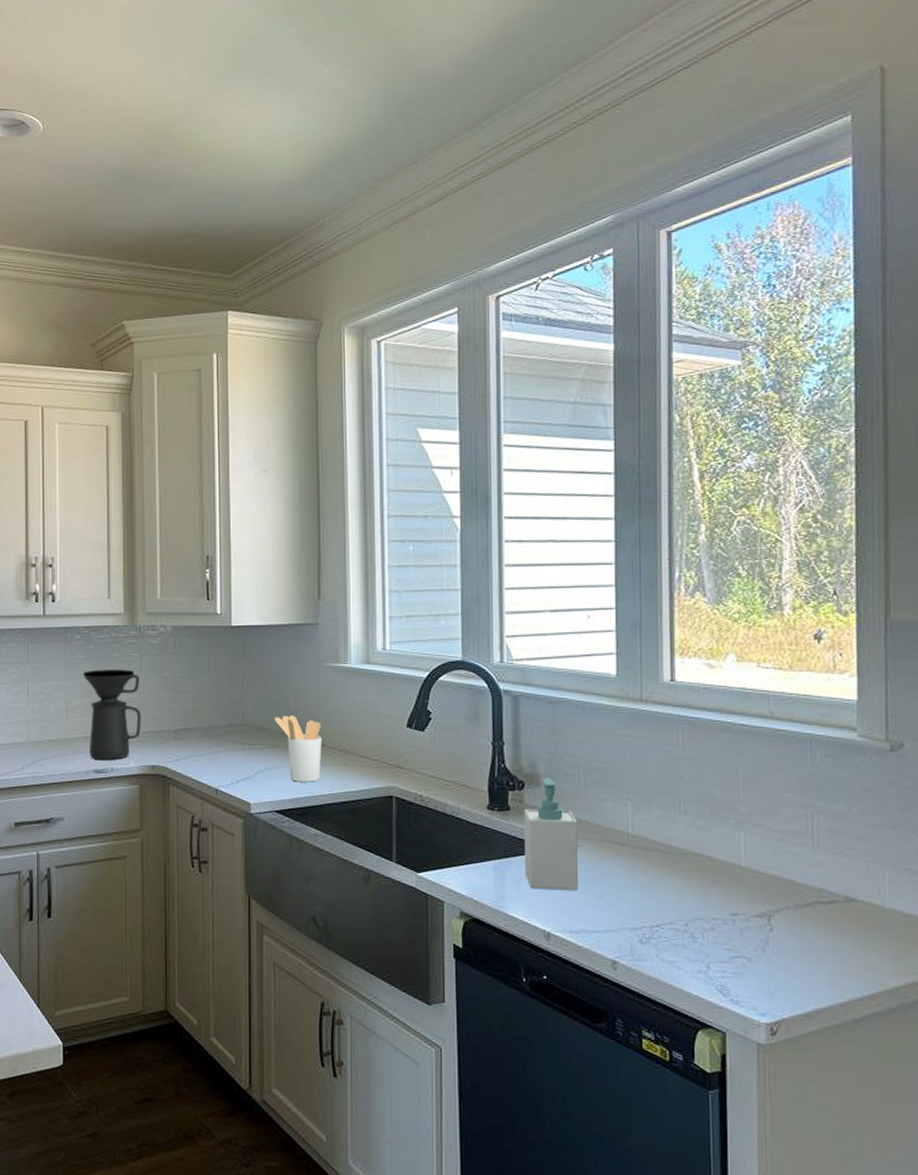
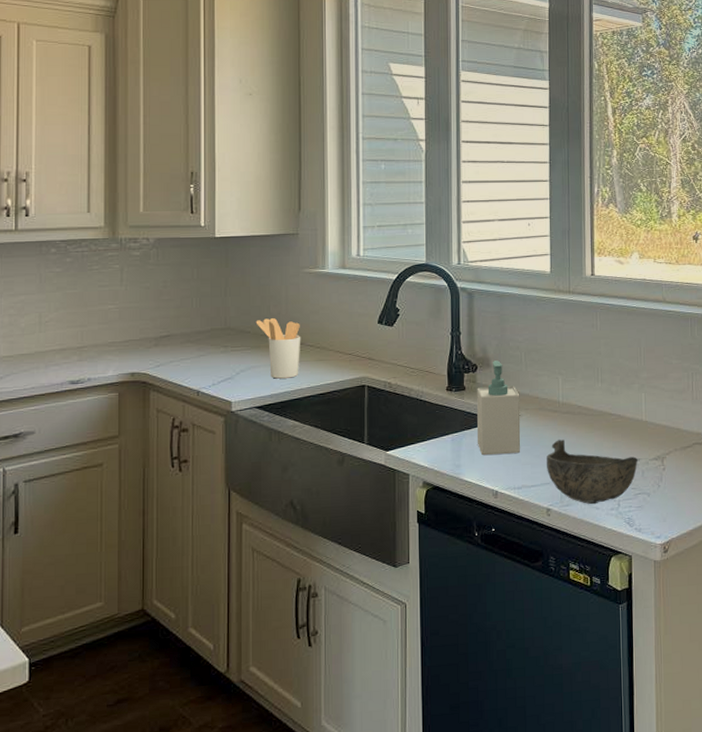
coffee maker: present [83,670,141,761] -> none [59,281,121,372]
bowl: none [612,879,735,963] -> present [547,439,639,505]

